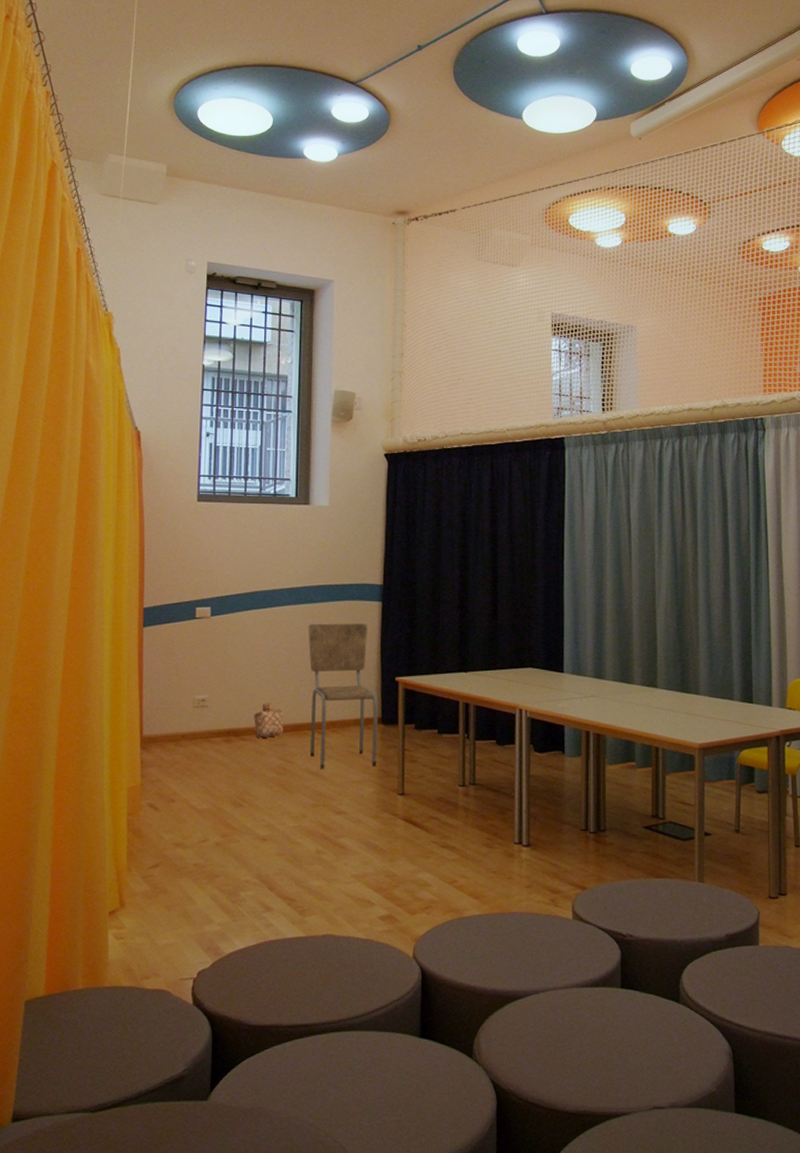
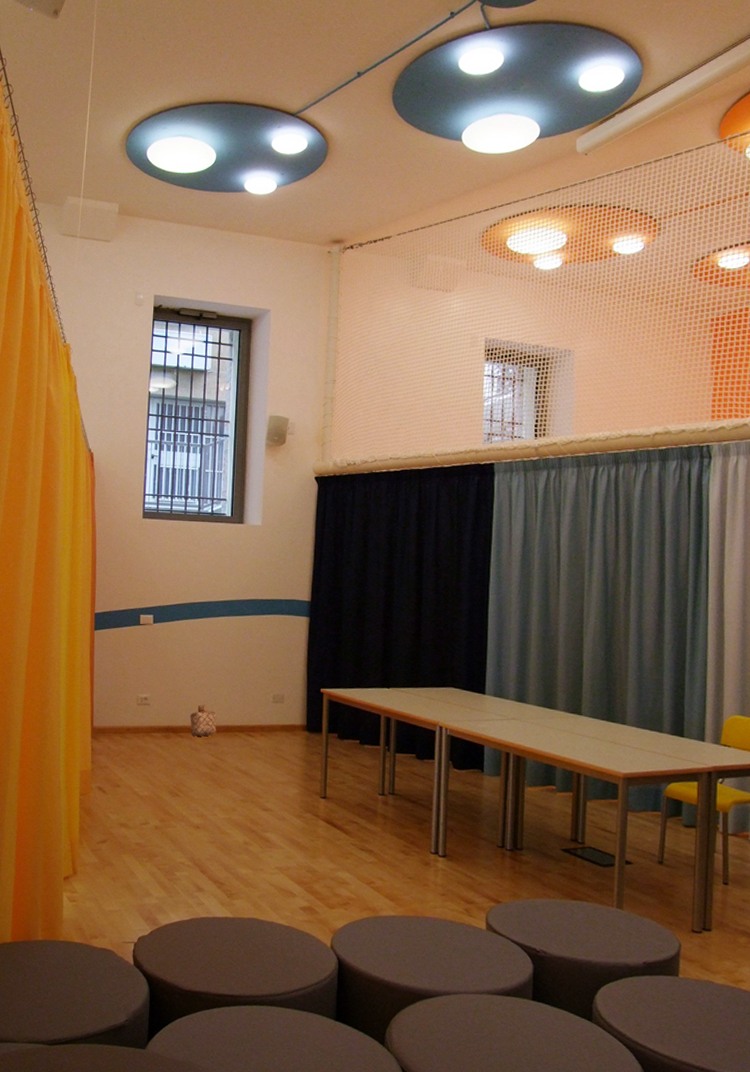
dining chair: present [308,623,378,770] -> none [240,634,304,770]

